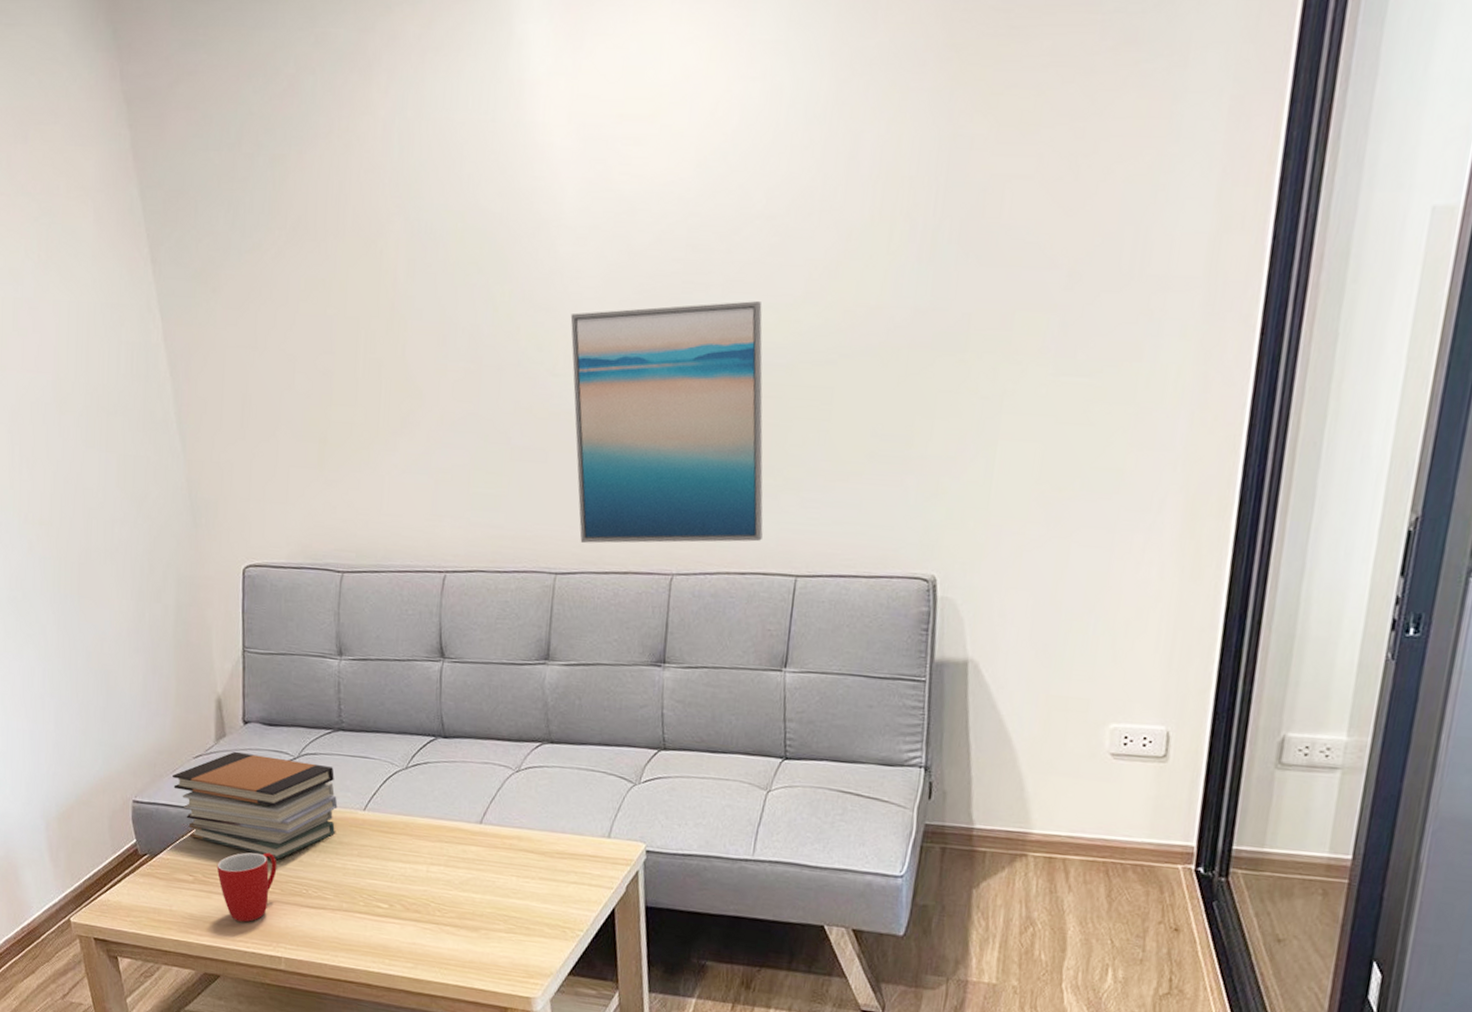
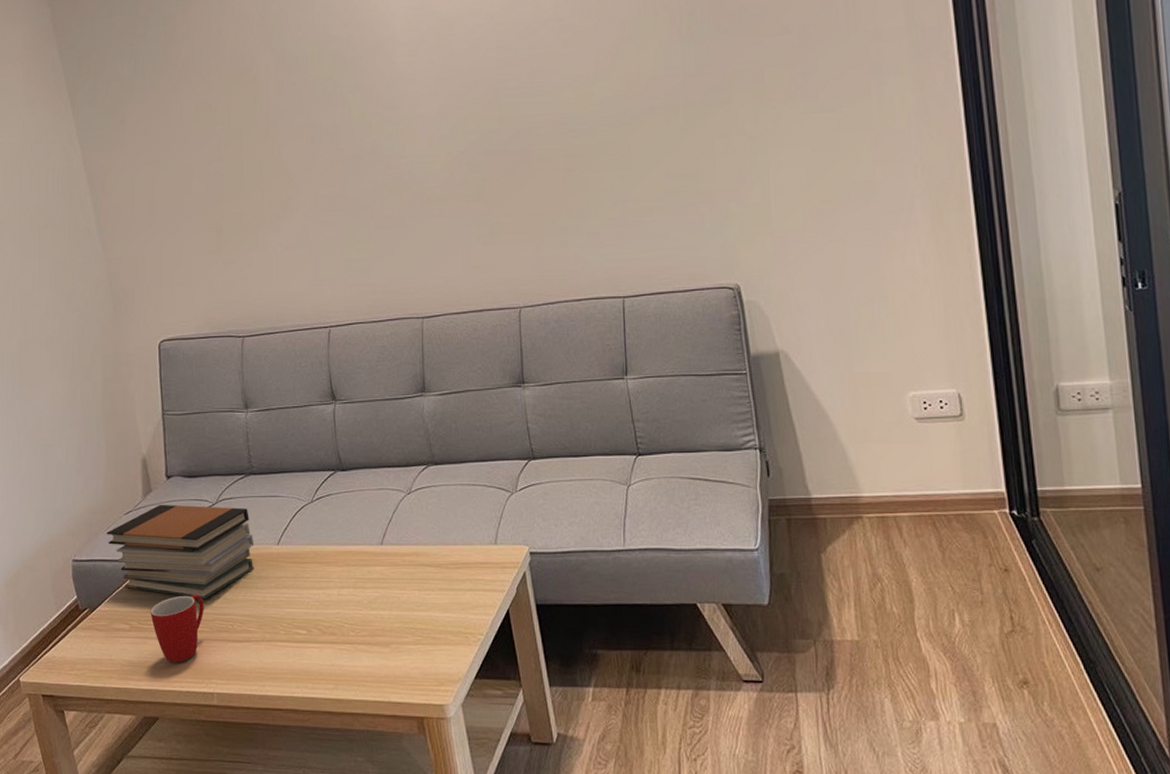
wall art: present [570,301,763,544] -> none [411,83,590,289]

